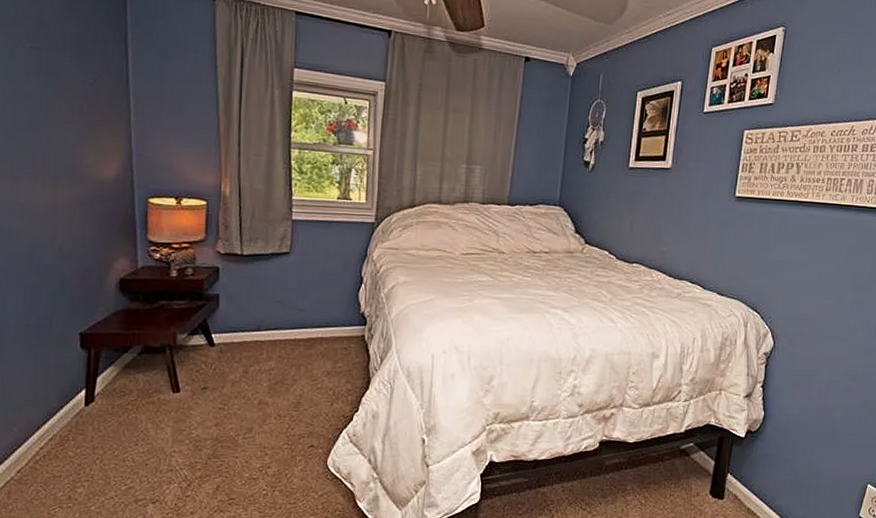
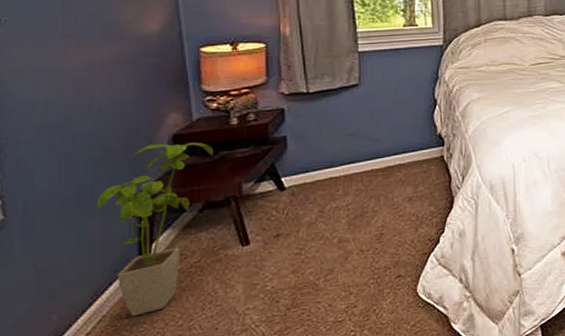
house plant: none [53,285,154,441] -> present [96,142,213,317]

